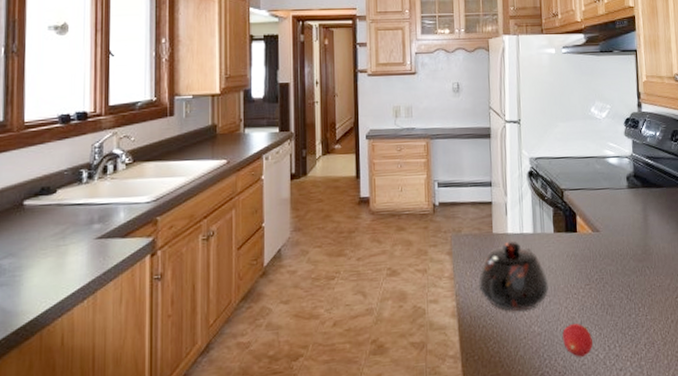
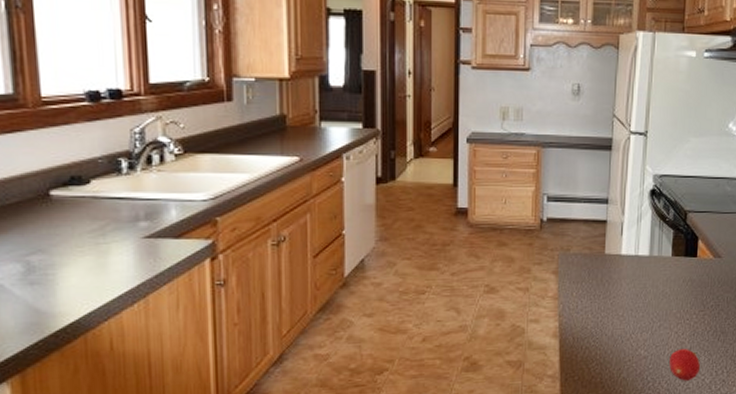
teapot: present [478,240,549,312] -> none [585,262,660,335]

